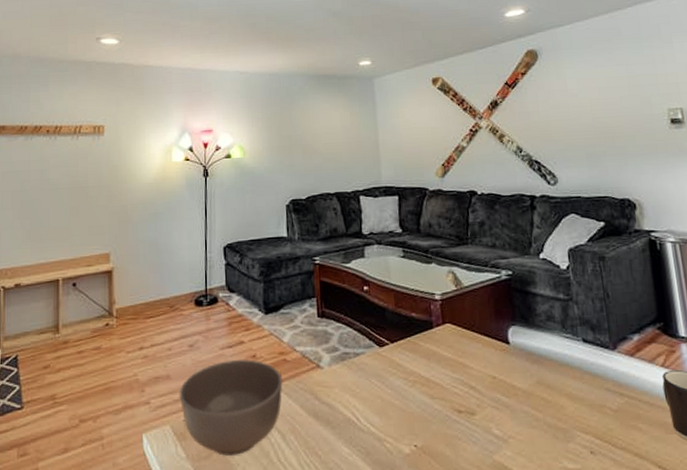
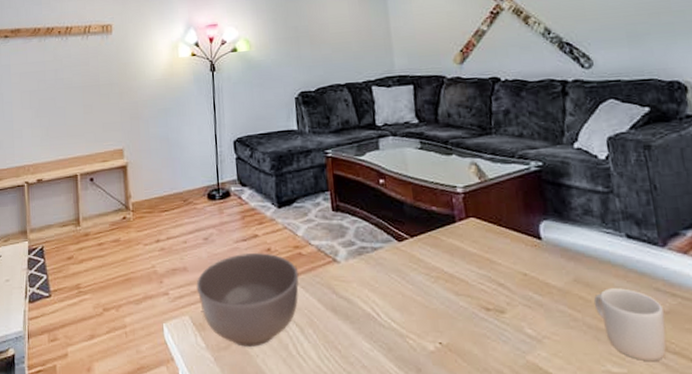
cup: none [553,389,615,457] -> present [593,288,667,361]

